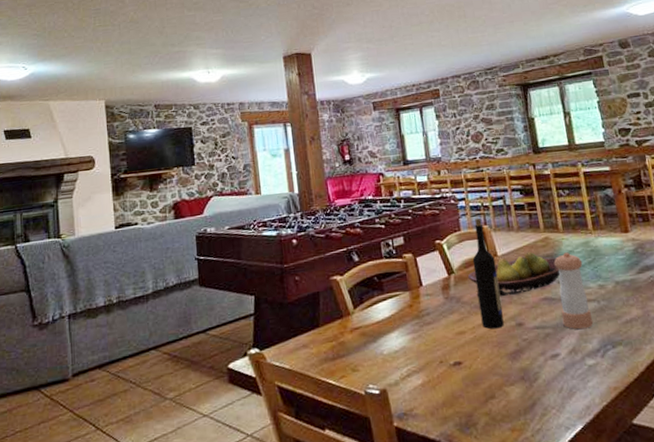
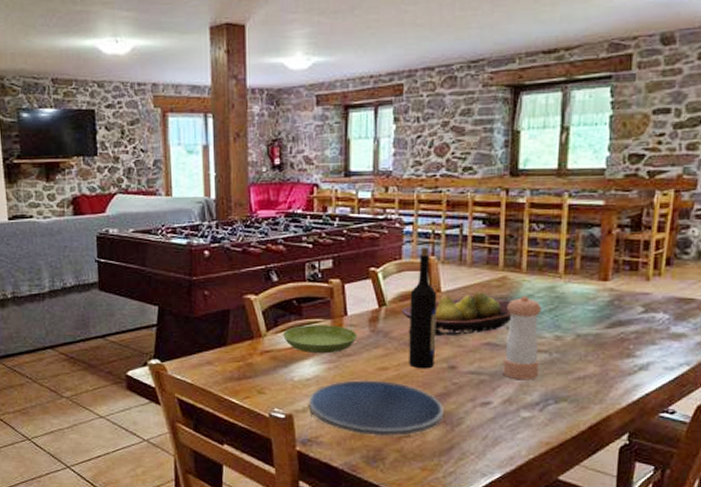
saucer: none [369,296,435,326] -> present [283,325,358,354]
plate: none [399,344,521,403] -> present [308,380,445,437]

